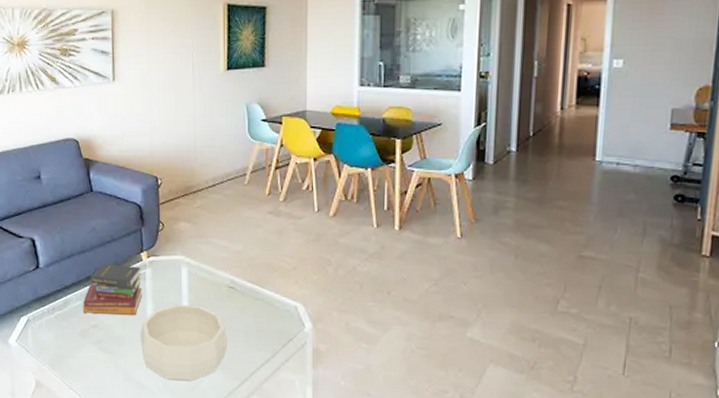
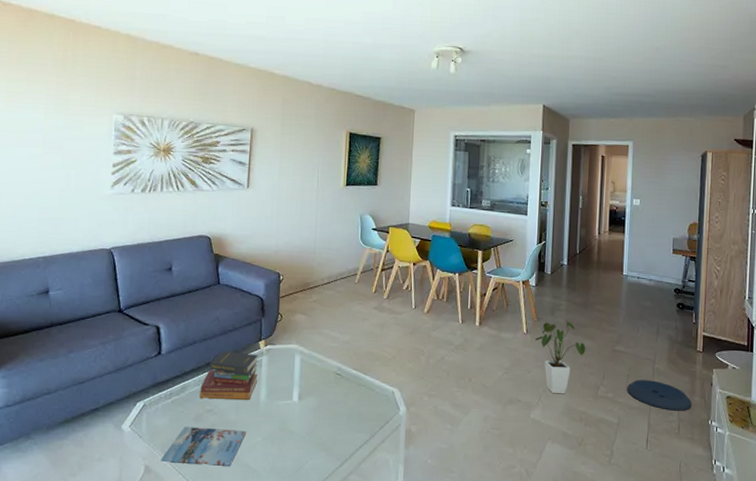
magazine: none [50,342,136,383] -> present [161,427,247,466]
decorative bowl: present [139,304,228,382] -> none [251,389,333,464]
house plant: none [473,220,541,310] -> present [535,319,586,394]
robot vacuum: none [598,292,691,331] -> present [627,380,692,411]

